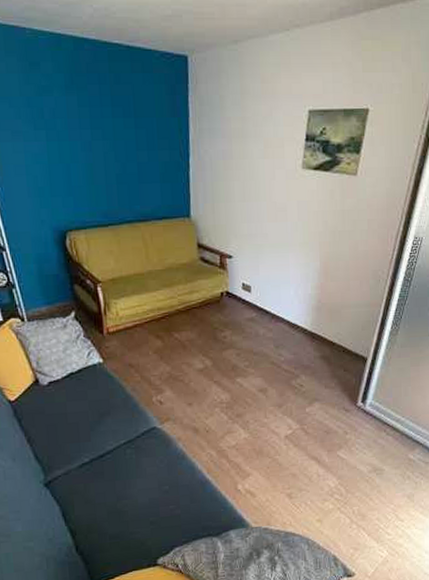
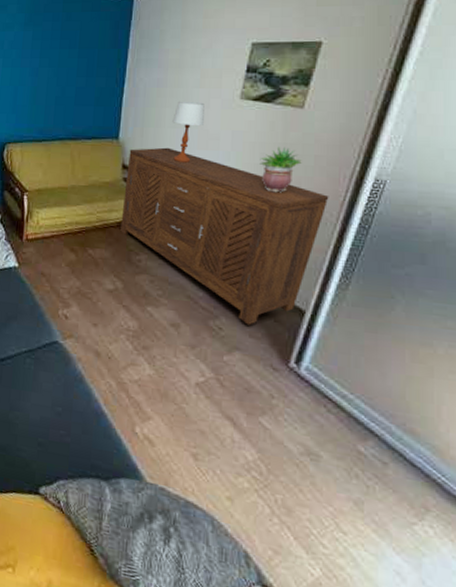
sideboard: none [202,222,381,378] -> present [120,147,329,325]
table lamp: none [241,173,271,236] -> present [172,101,205,163]
potted plant: none [323,213,358,258] -> present [260,146,302,193]

